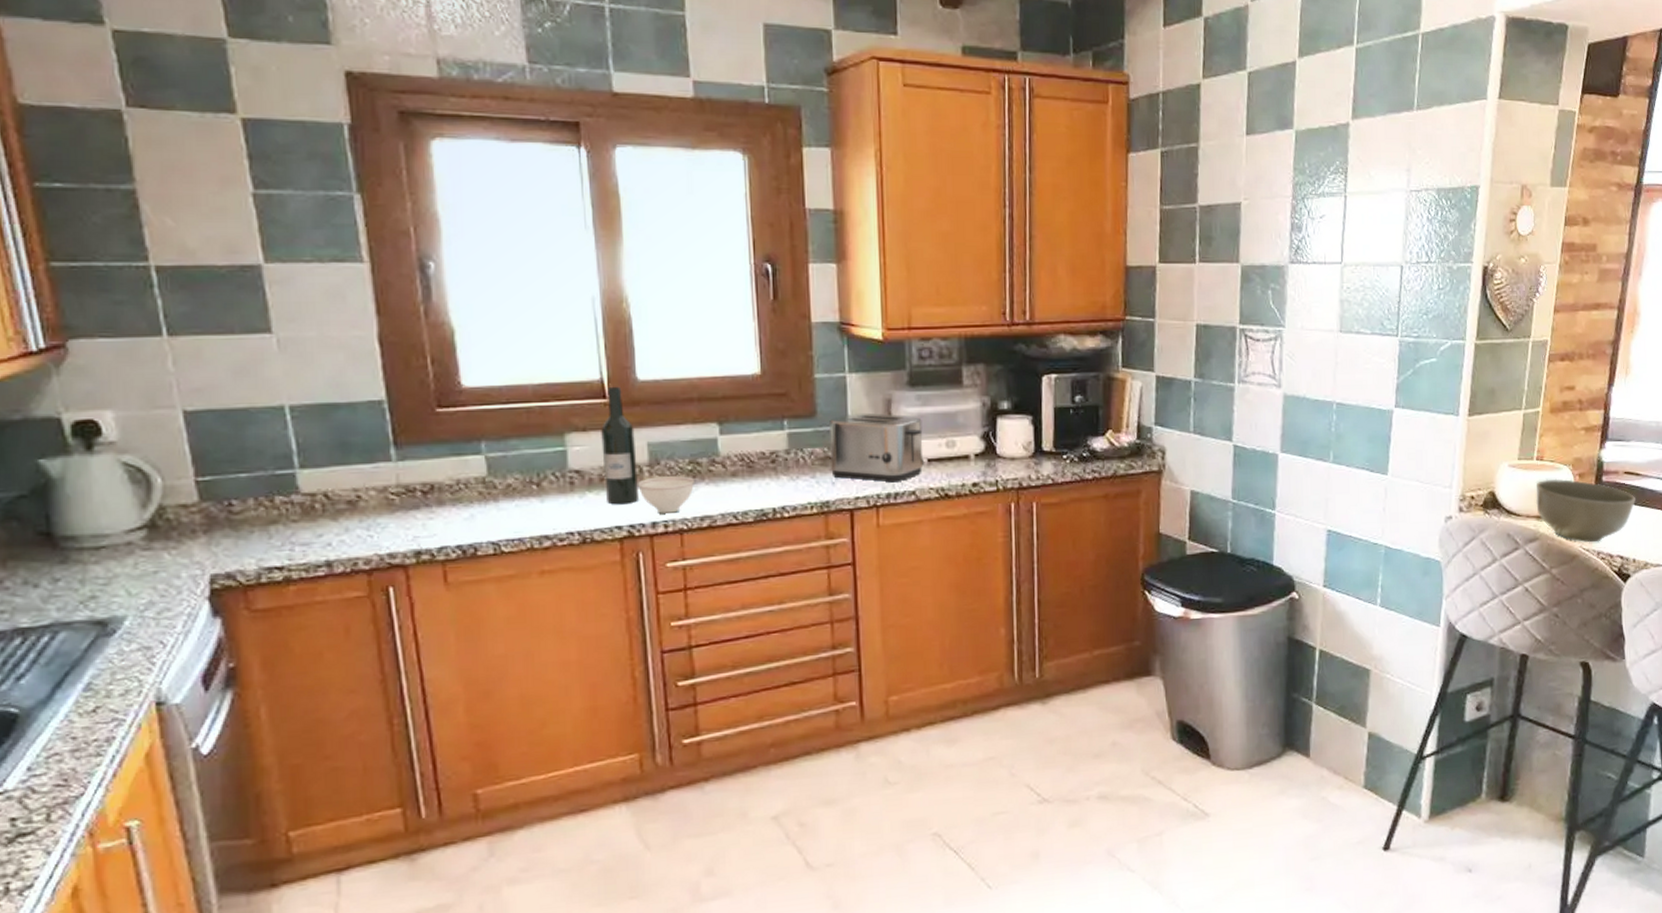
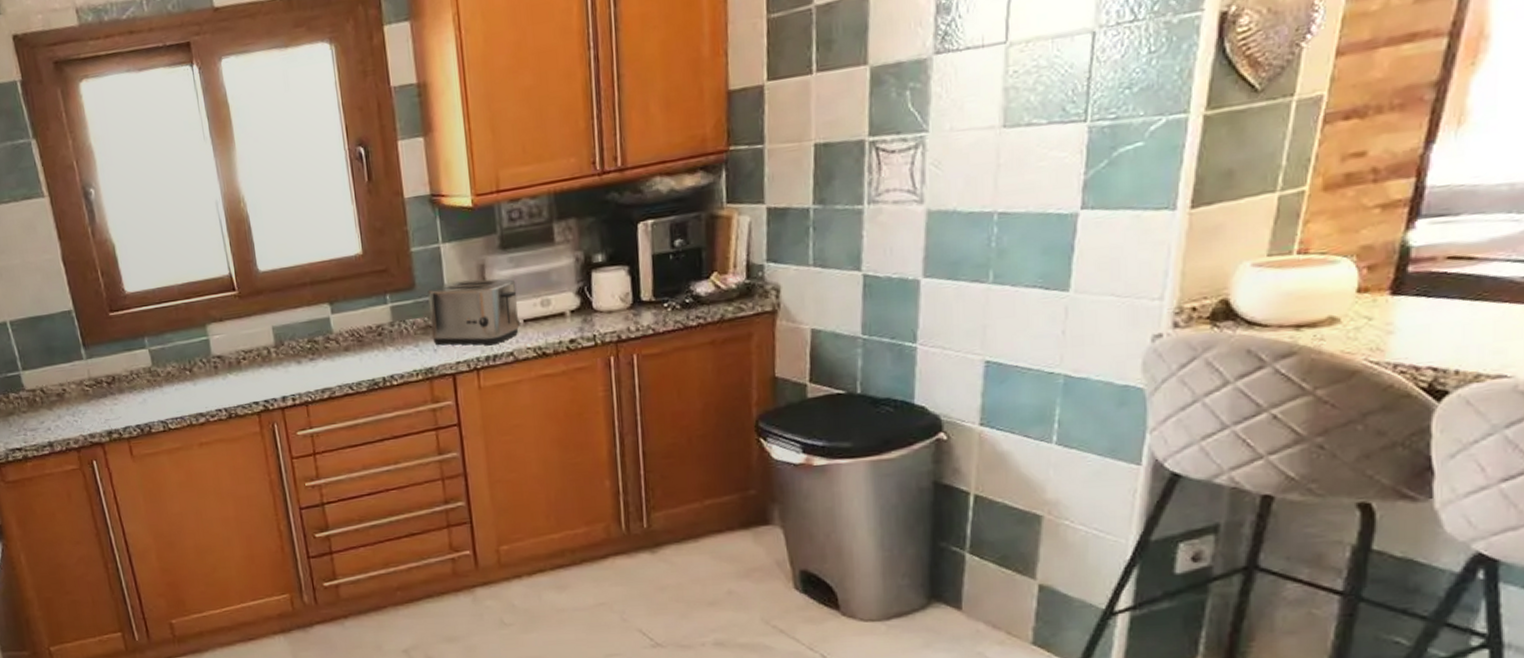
wine bottle: present [601,386,640,505] -> none [234,279,270,384]
bowl: present [638,476,694,514] -> none [267,354,314,389]
bowl: present [1535,479,1636,542] -> none [1293,274,1466,353]

